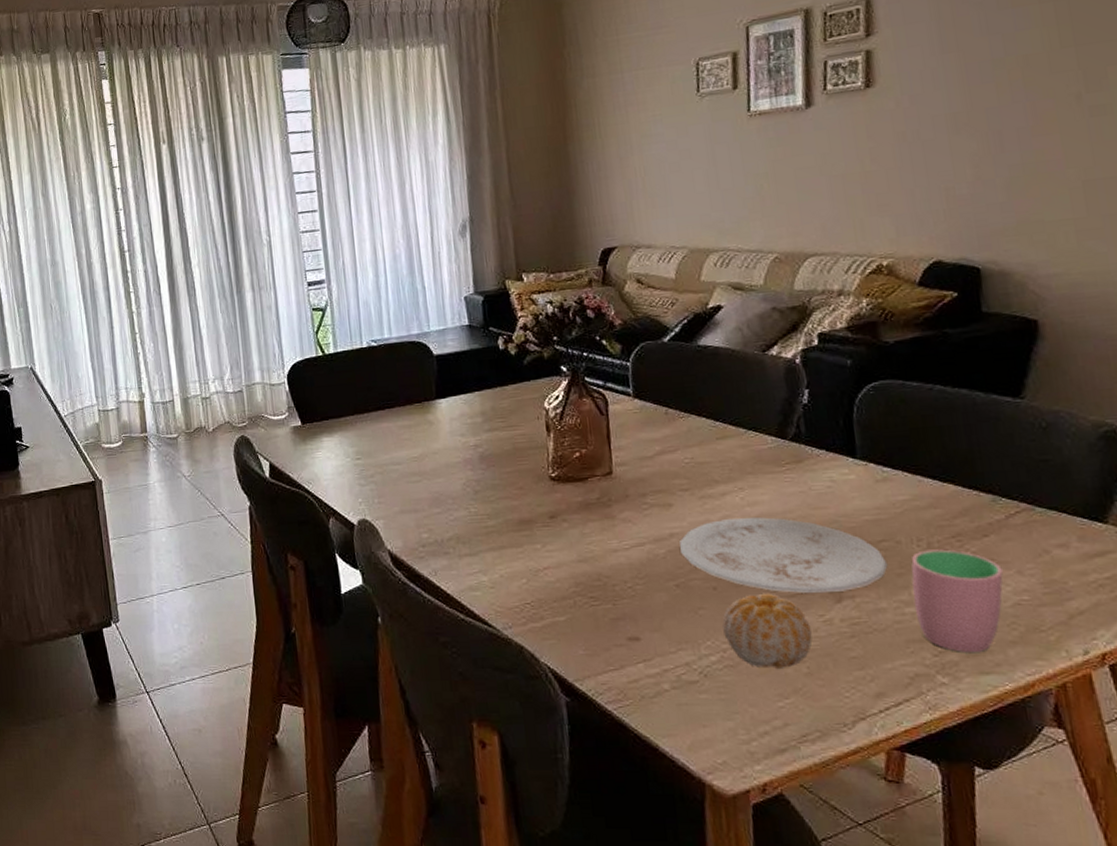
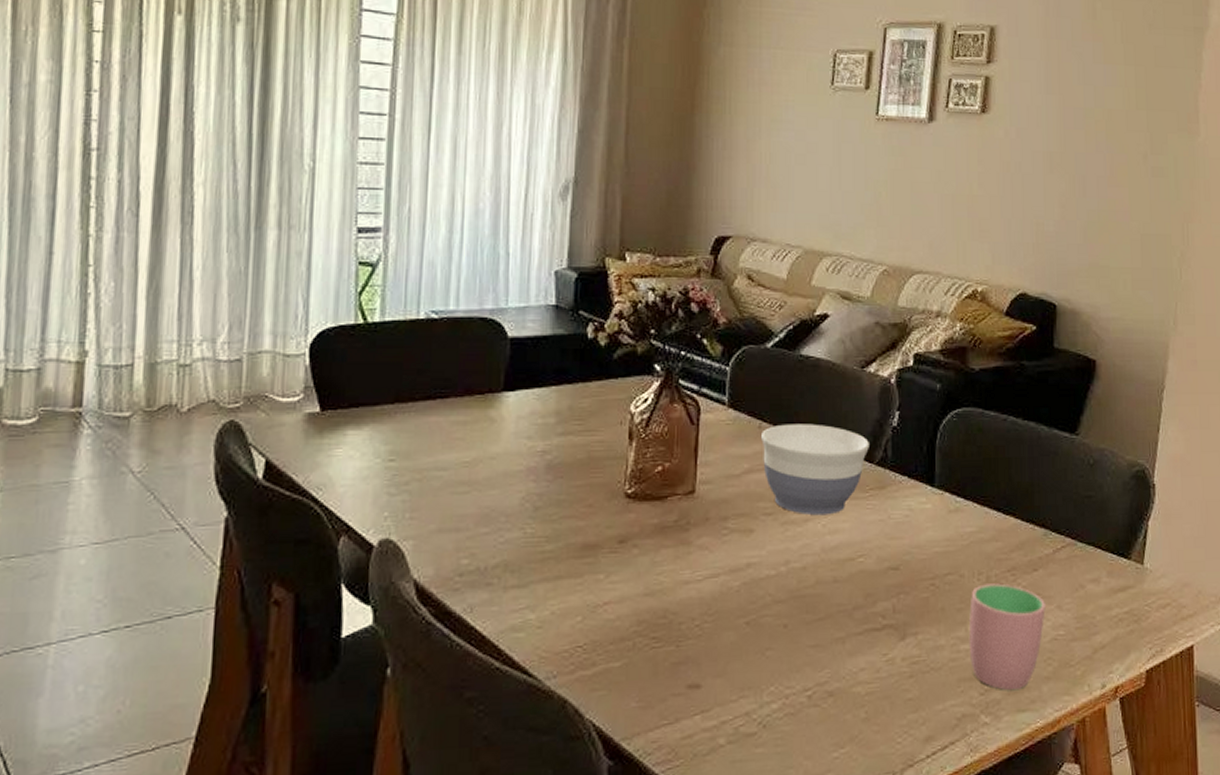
bowl: none [669,407,780,490] -> present [761,423,869,516]
plate: present [680,517,888,593] -> none [756,547,950,630]
fruit: present [722,594,813,668] -> none [789,632,874,715]

